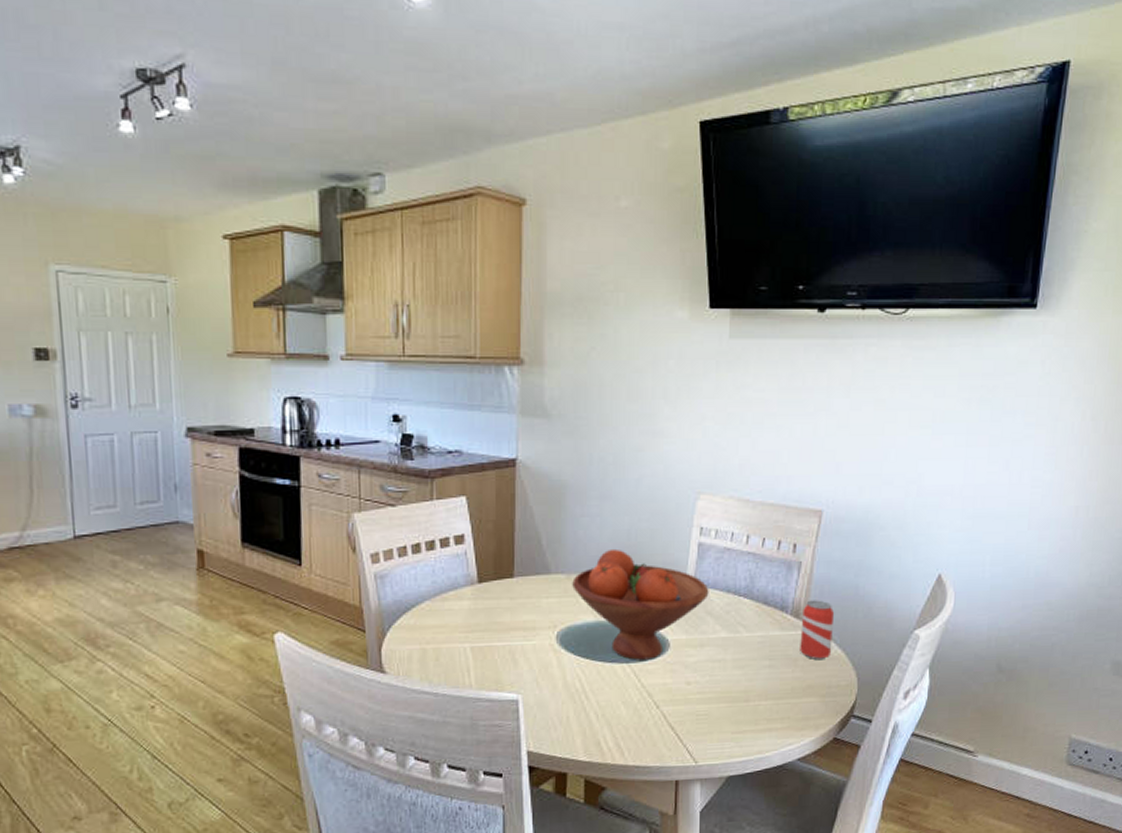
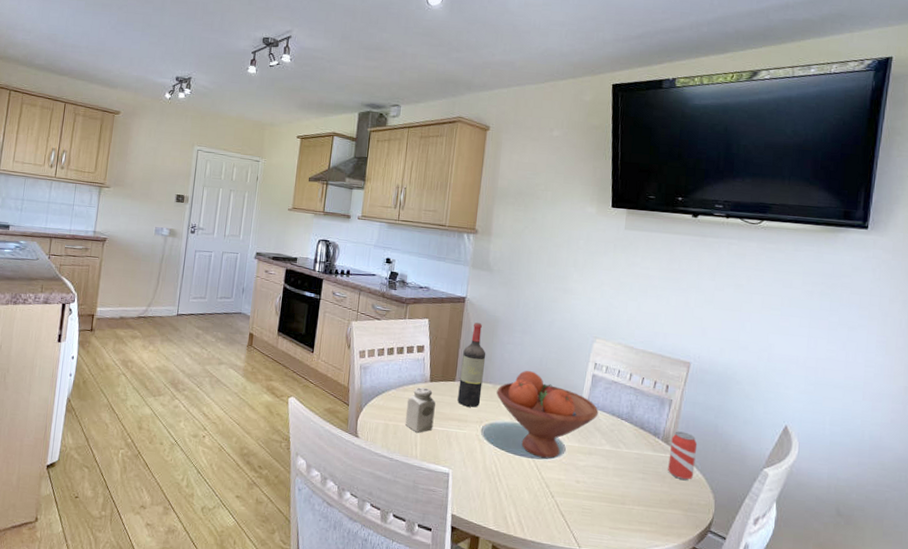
salt shaker: none [448,591,489,654] -> present [405,386,436,433]
wine bottle: none [519,493,553,609] -> present [457,322,486,408]

